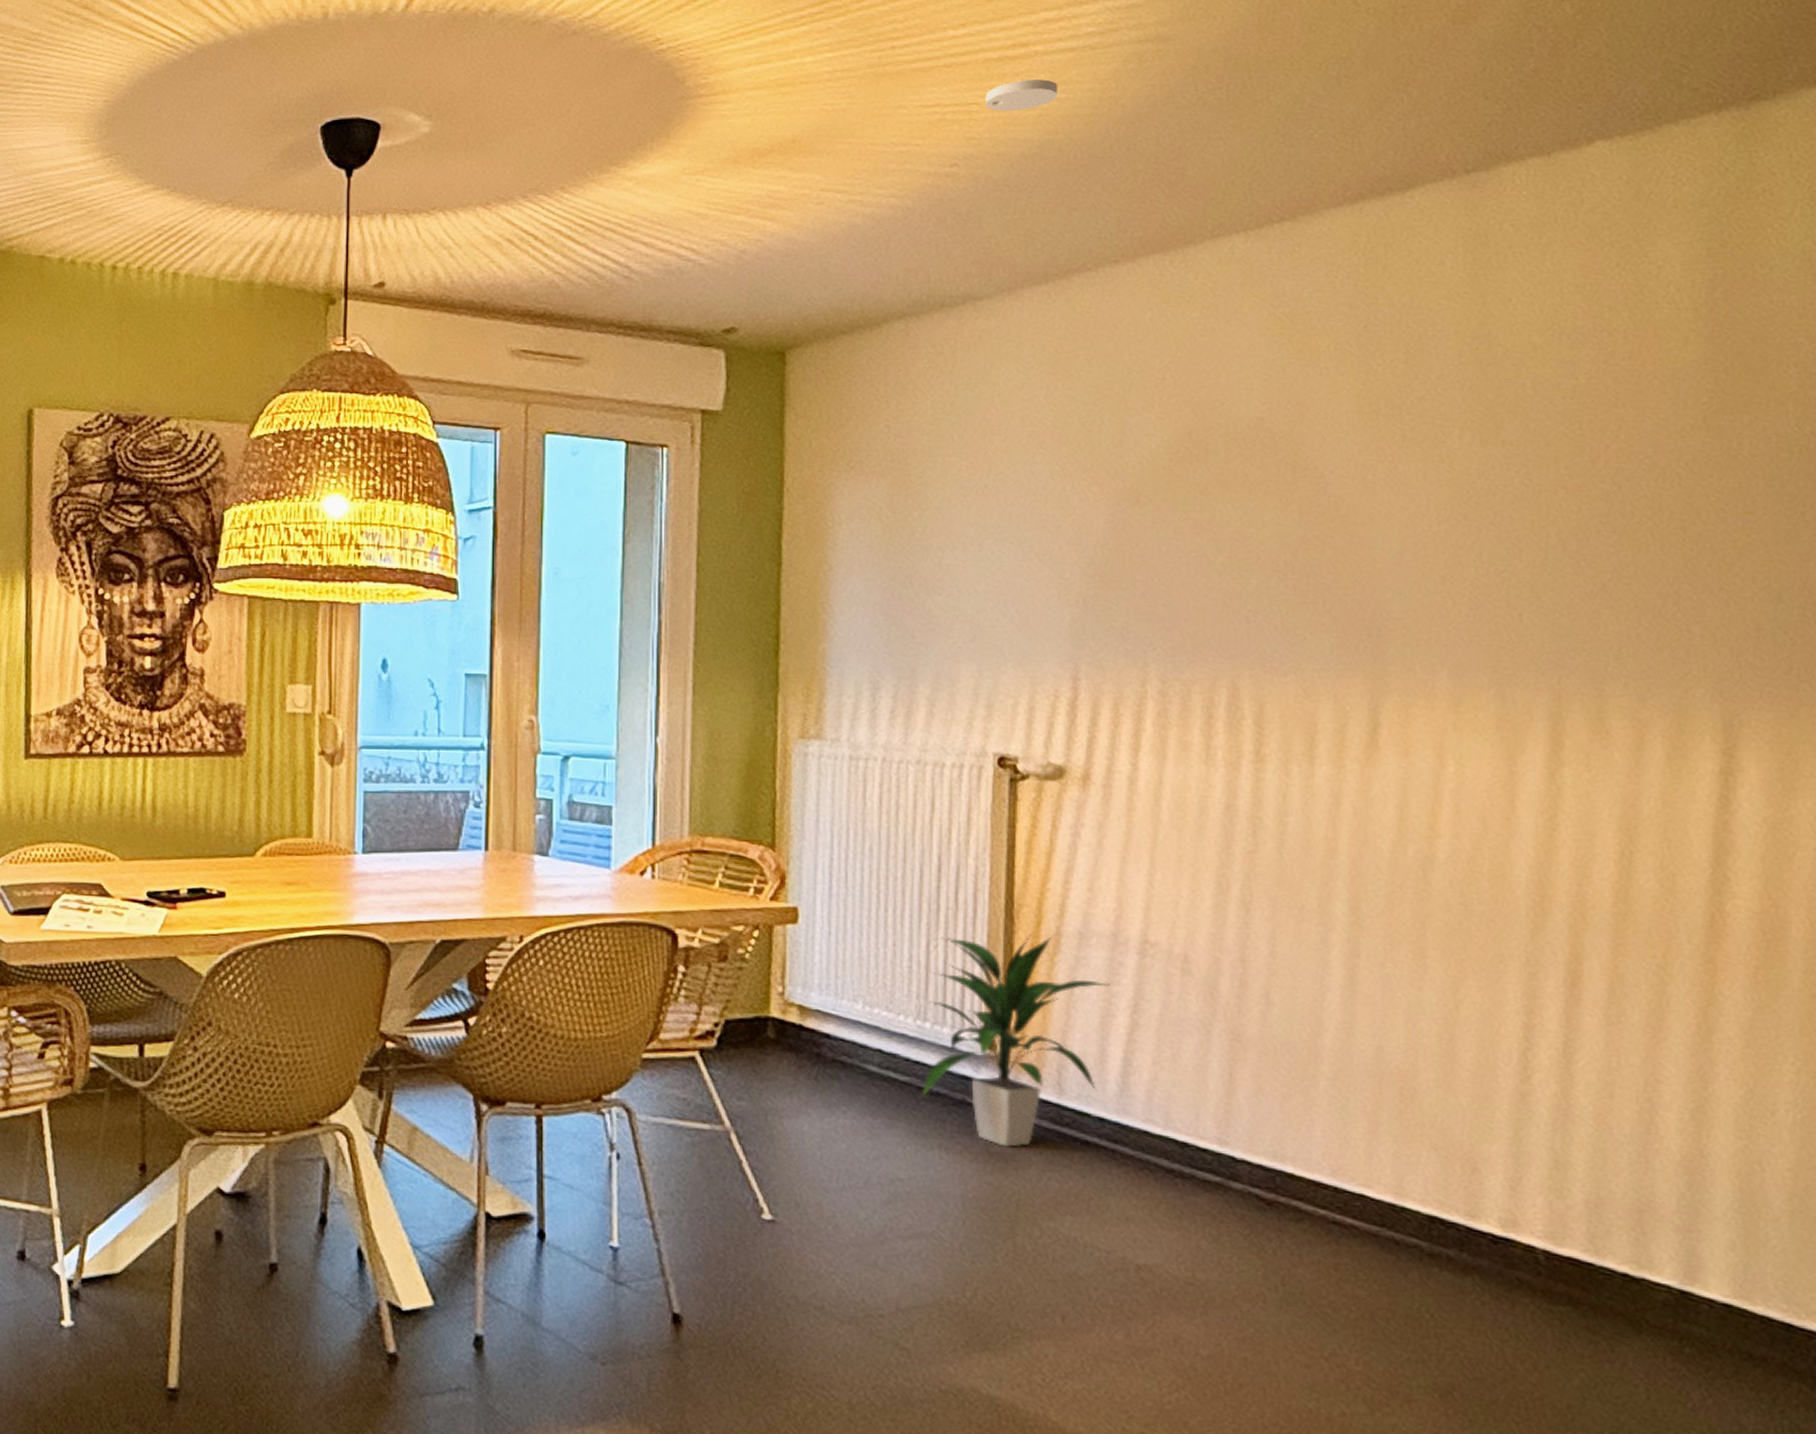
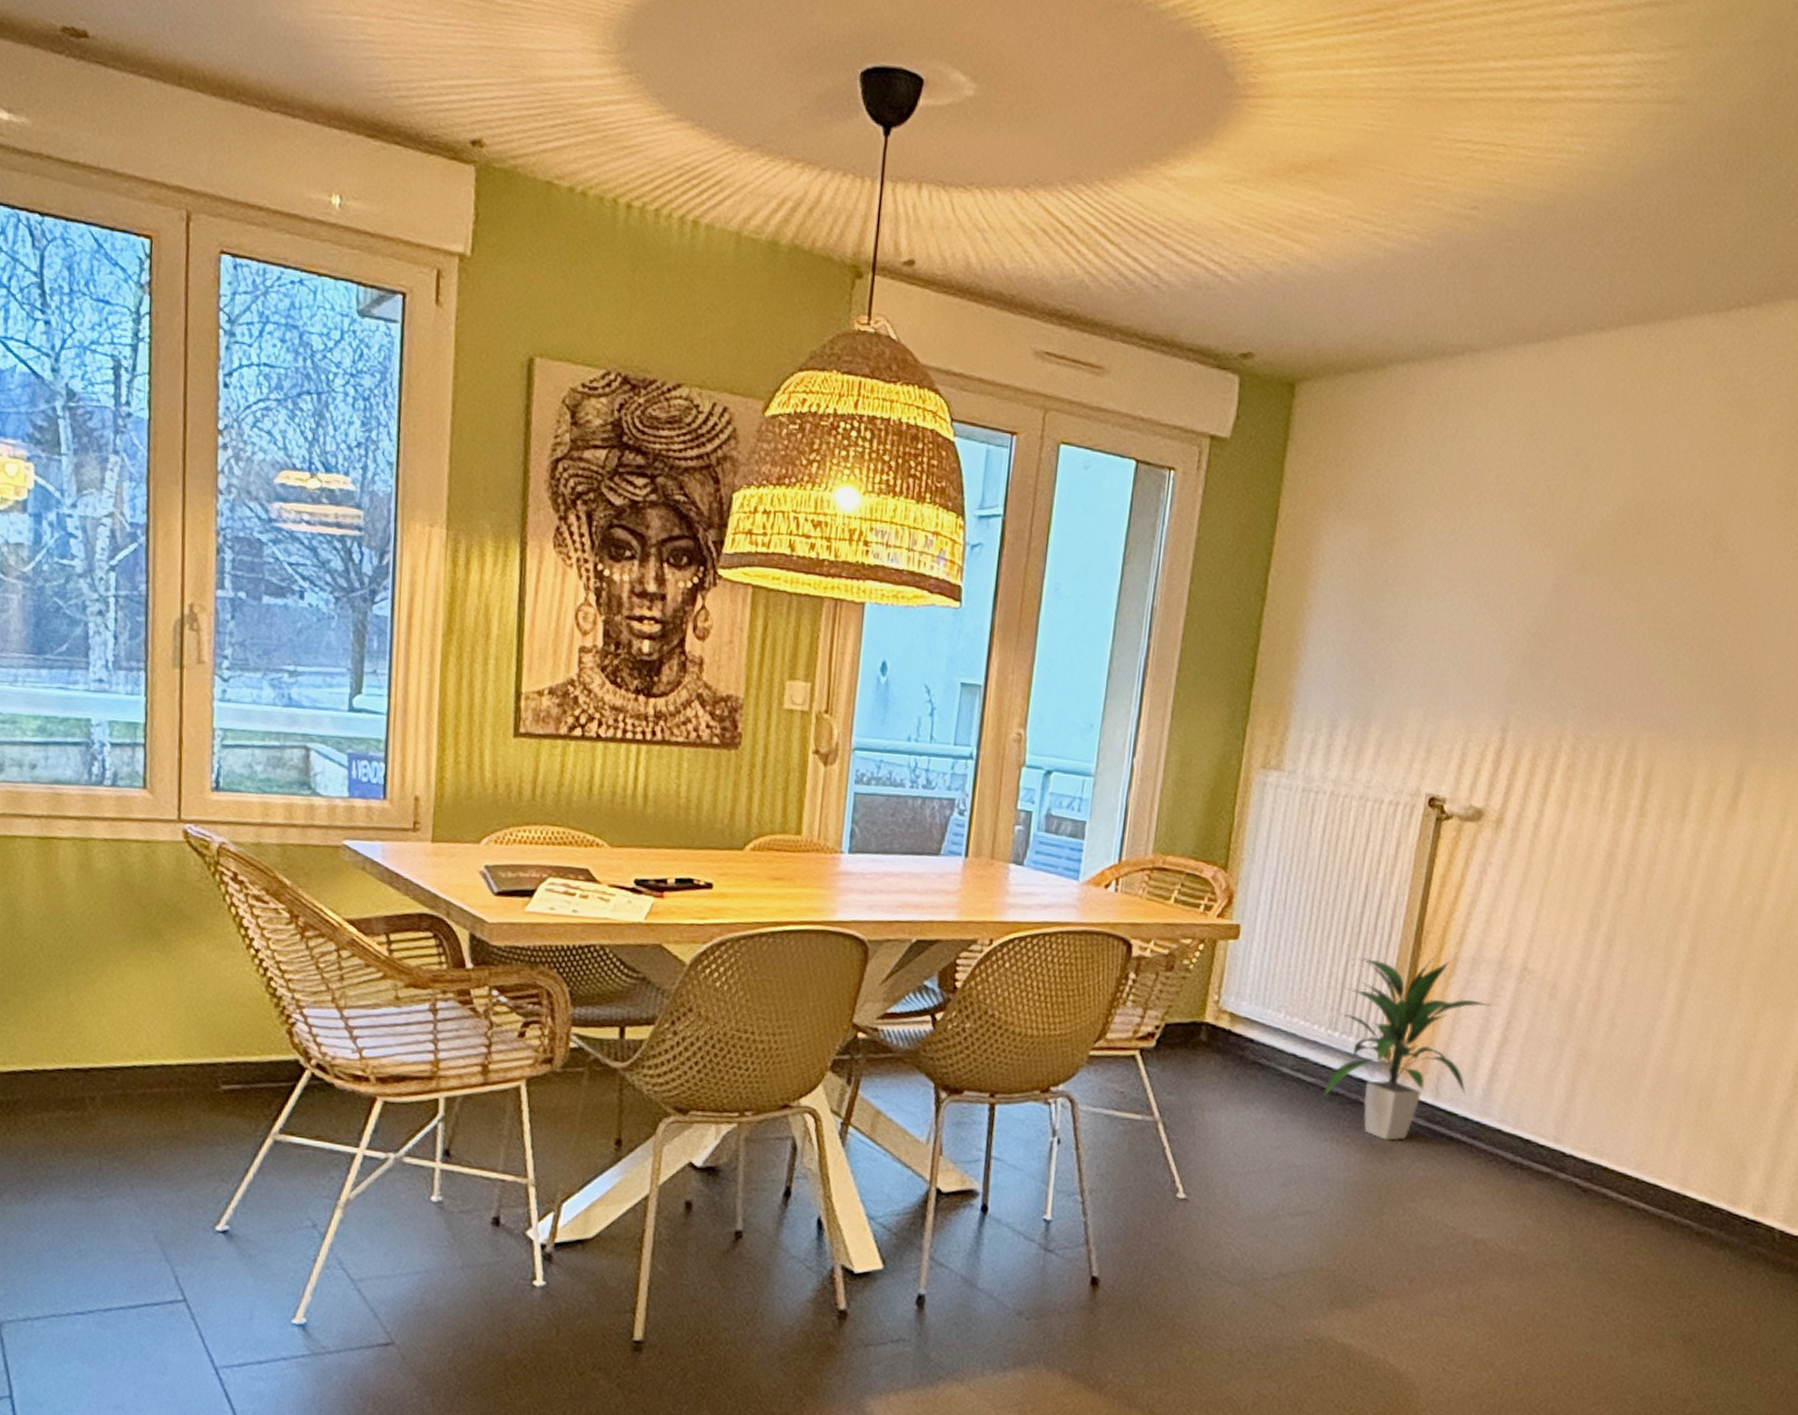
smoke detector: present [985,79,1058,112] -> none [1512,126,1580,159]

